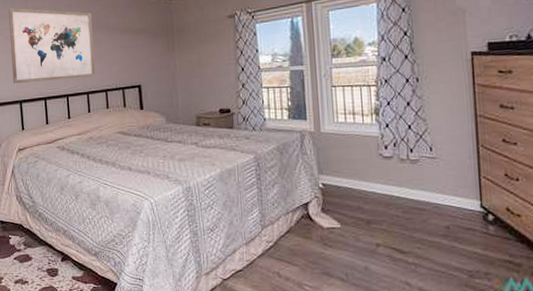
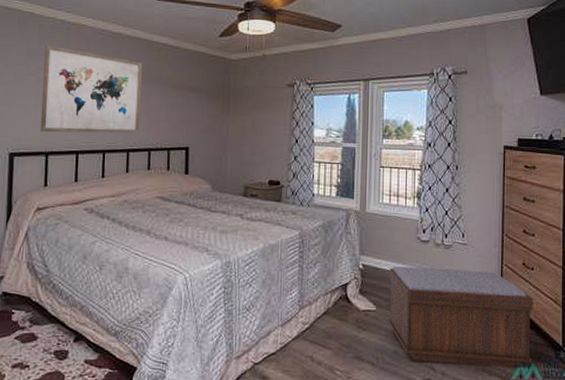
bench: none [351,183,525,283] -> present [388,266,533,367]

